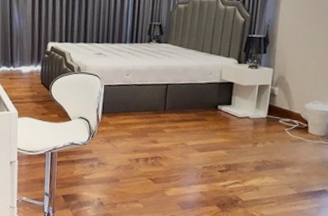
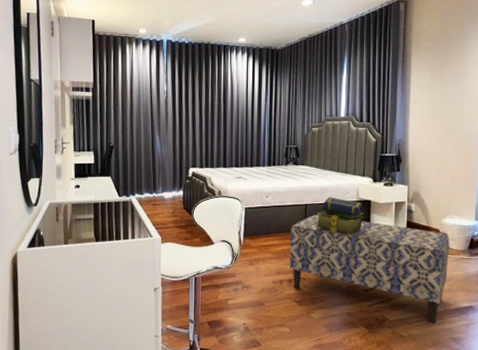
bench: none [146,94,311,206] -> present [289,214,450,324]
stack of books: none [175,77,225,118] -> present [315,197,363,236]

